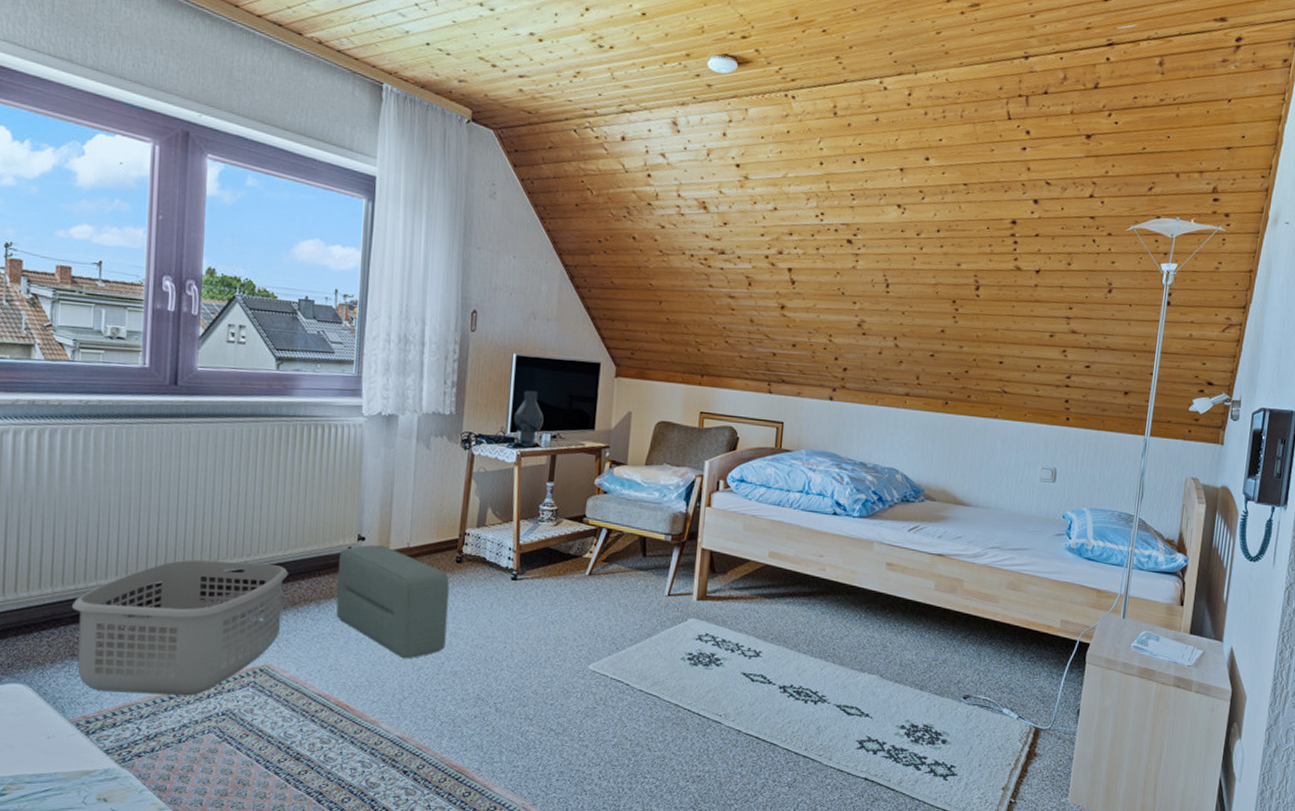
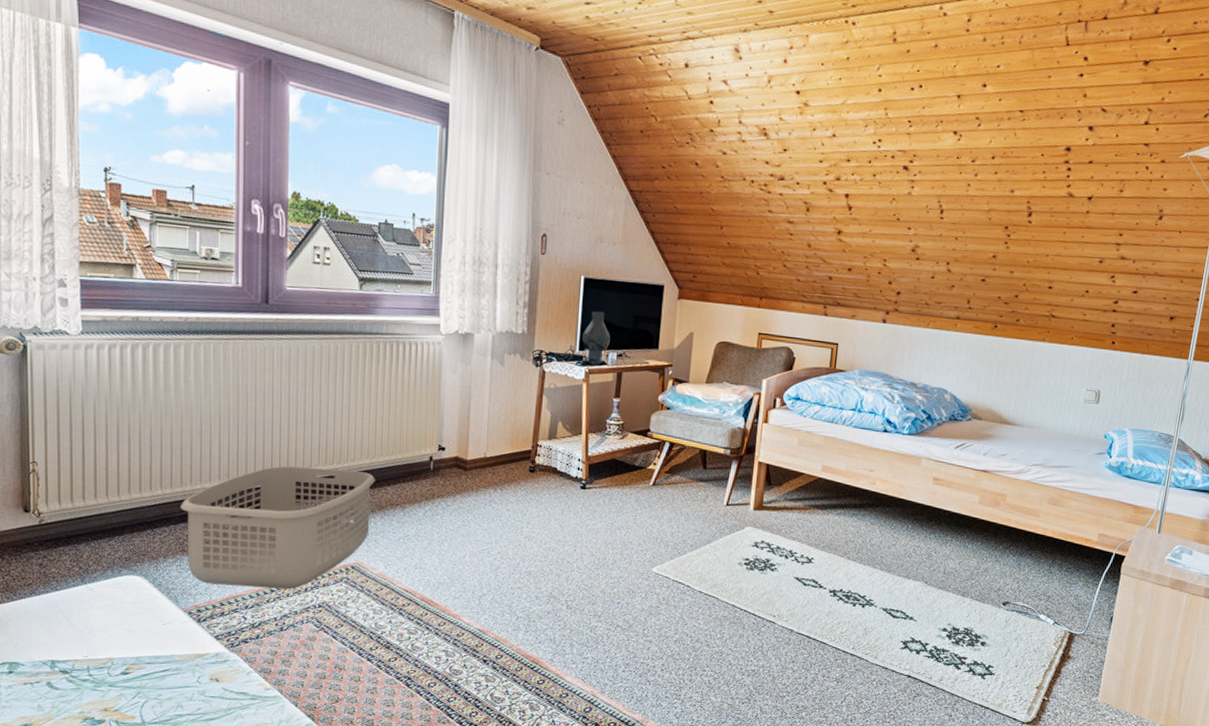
pouf: present [336,544,450,659] -> none [420,454,524,559]

